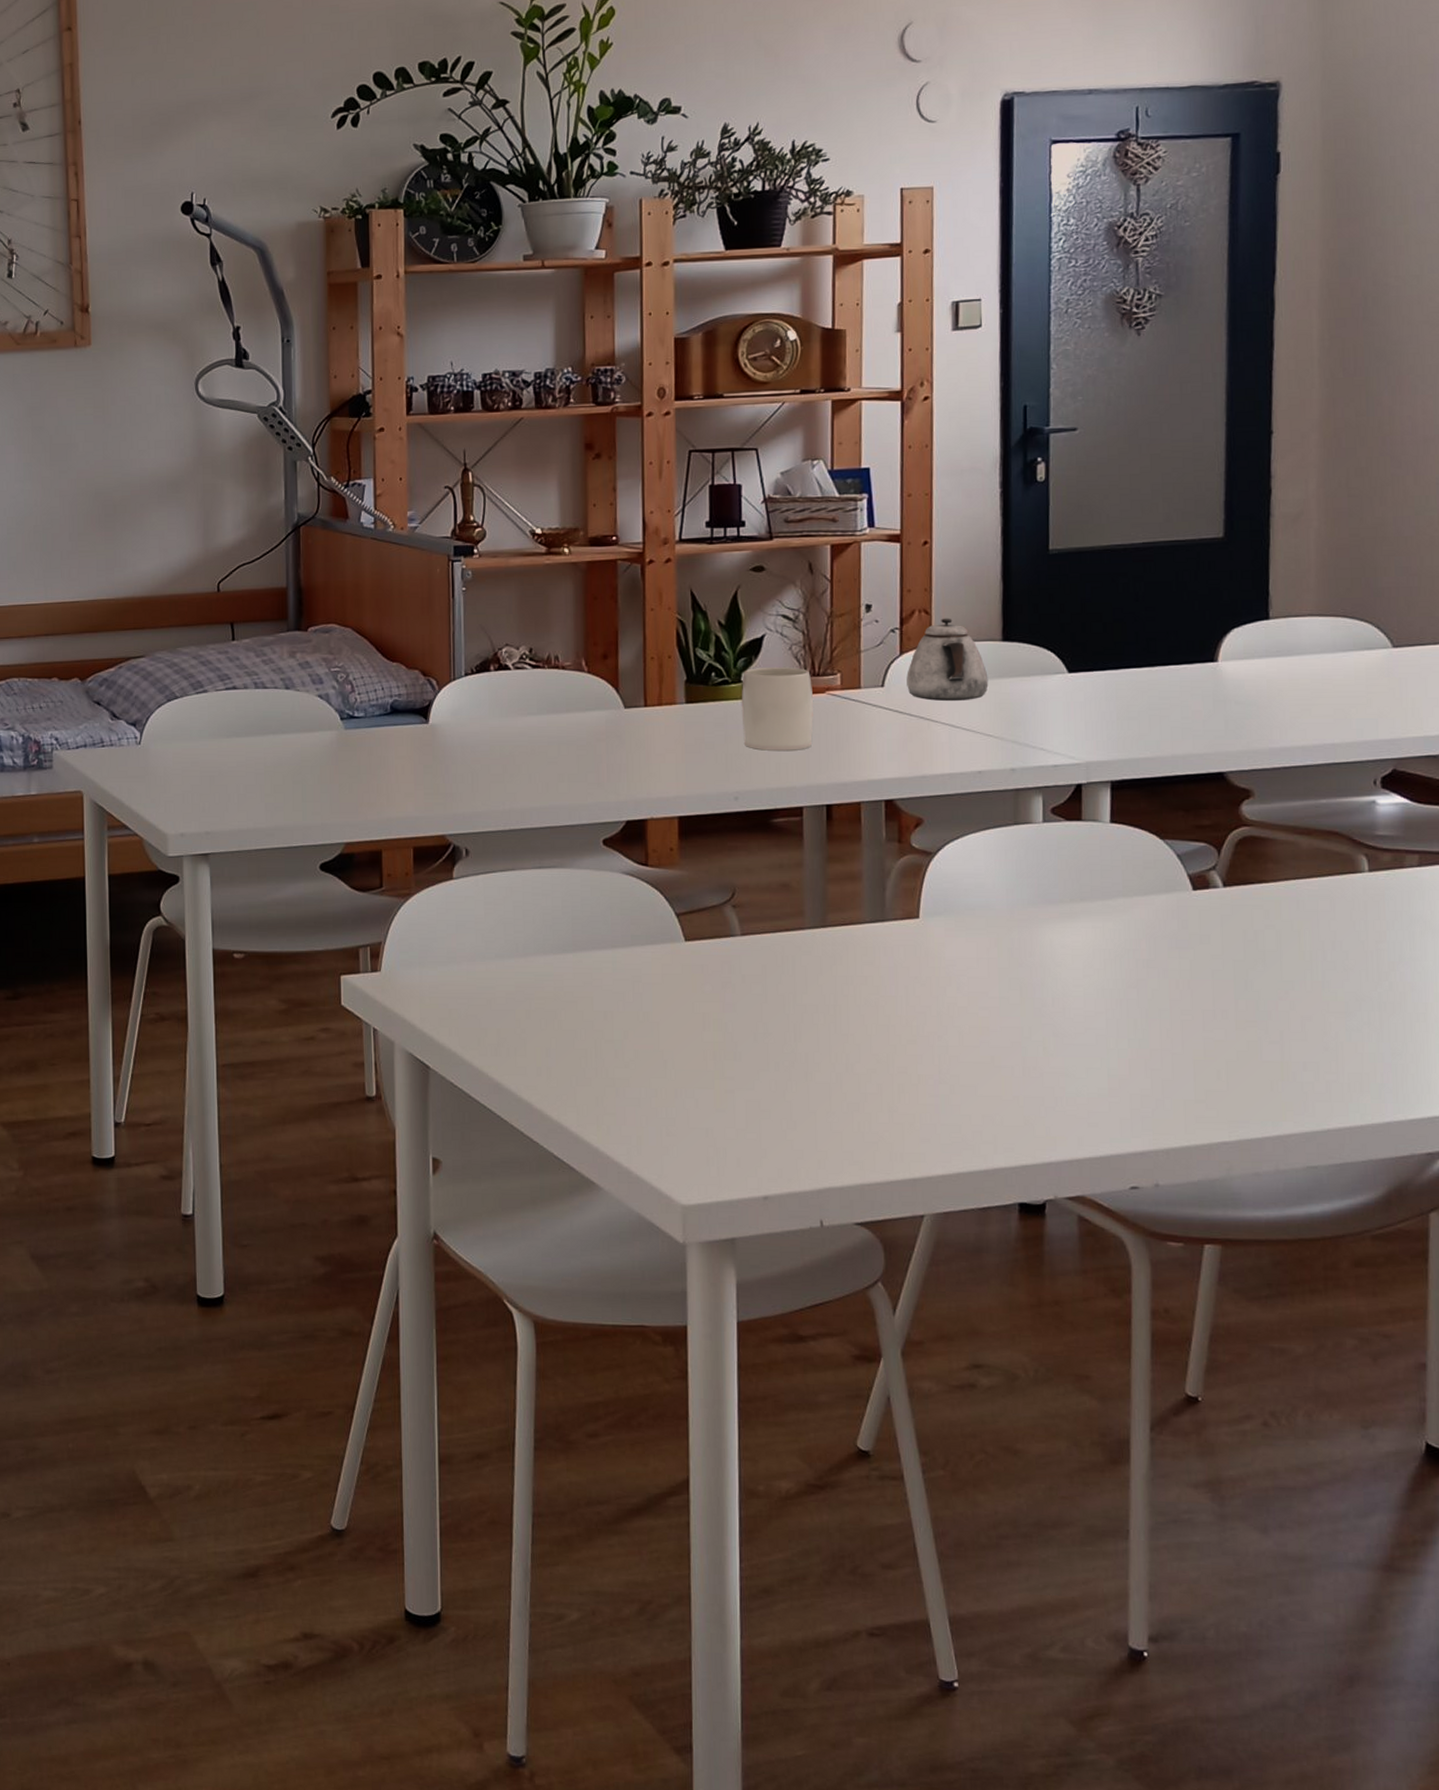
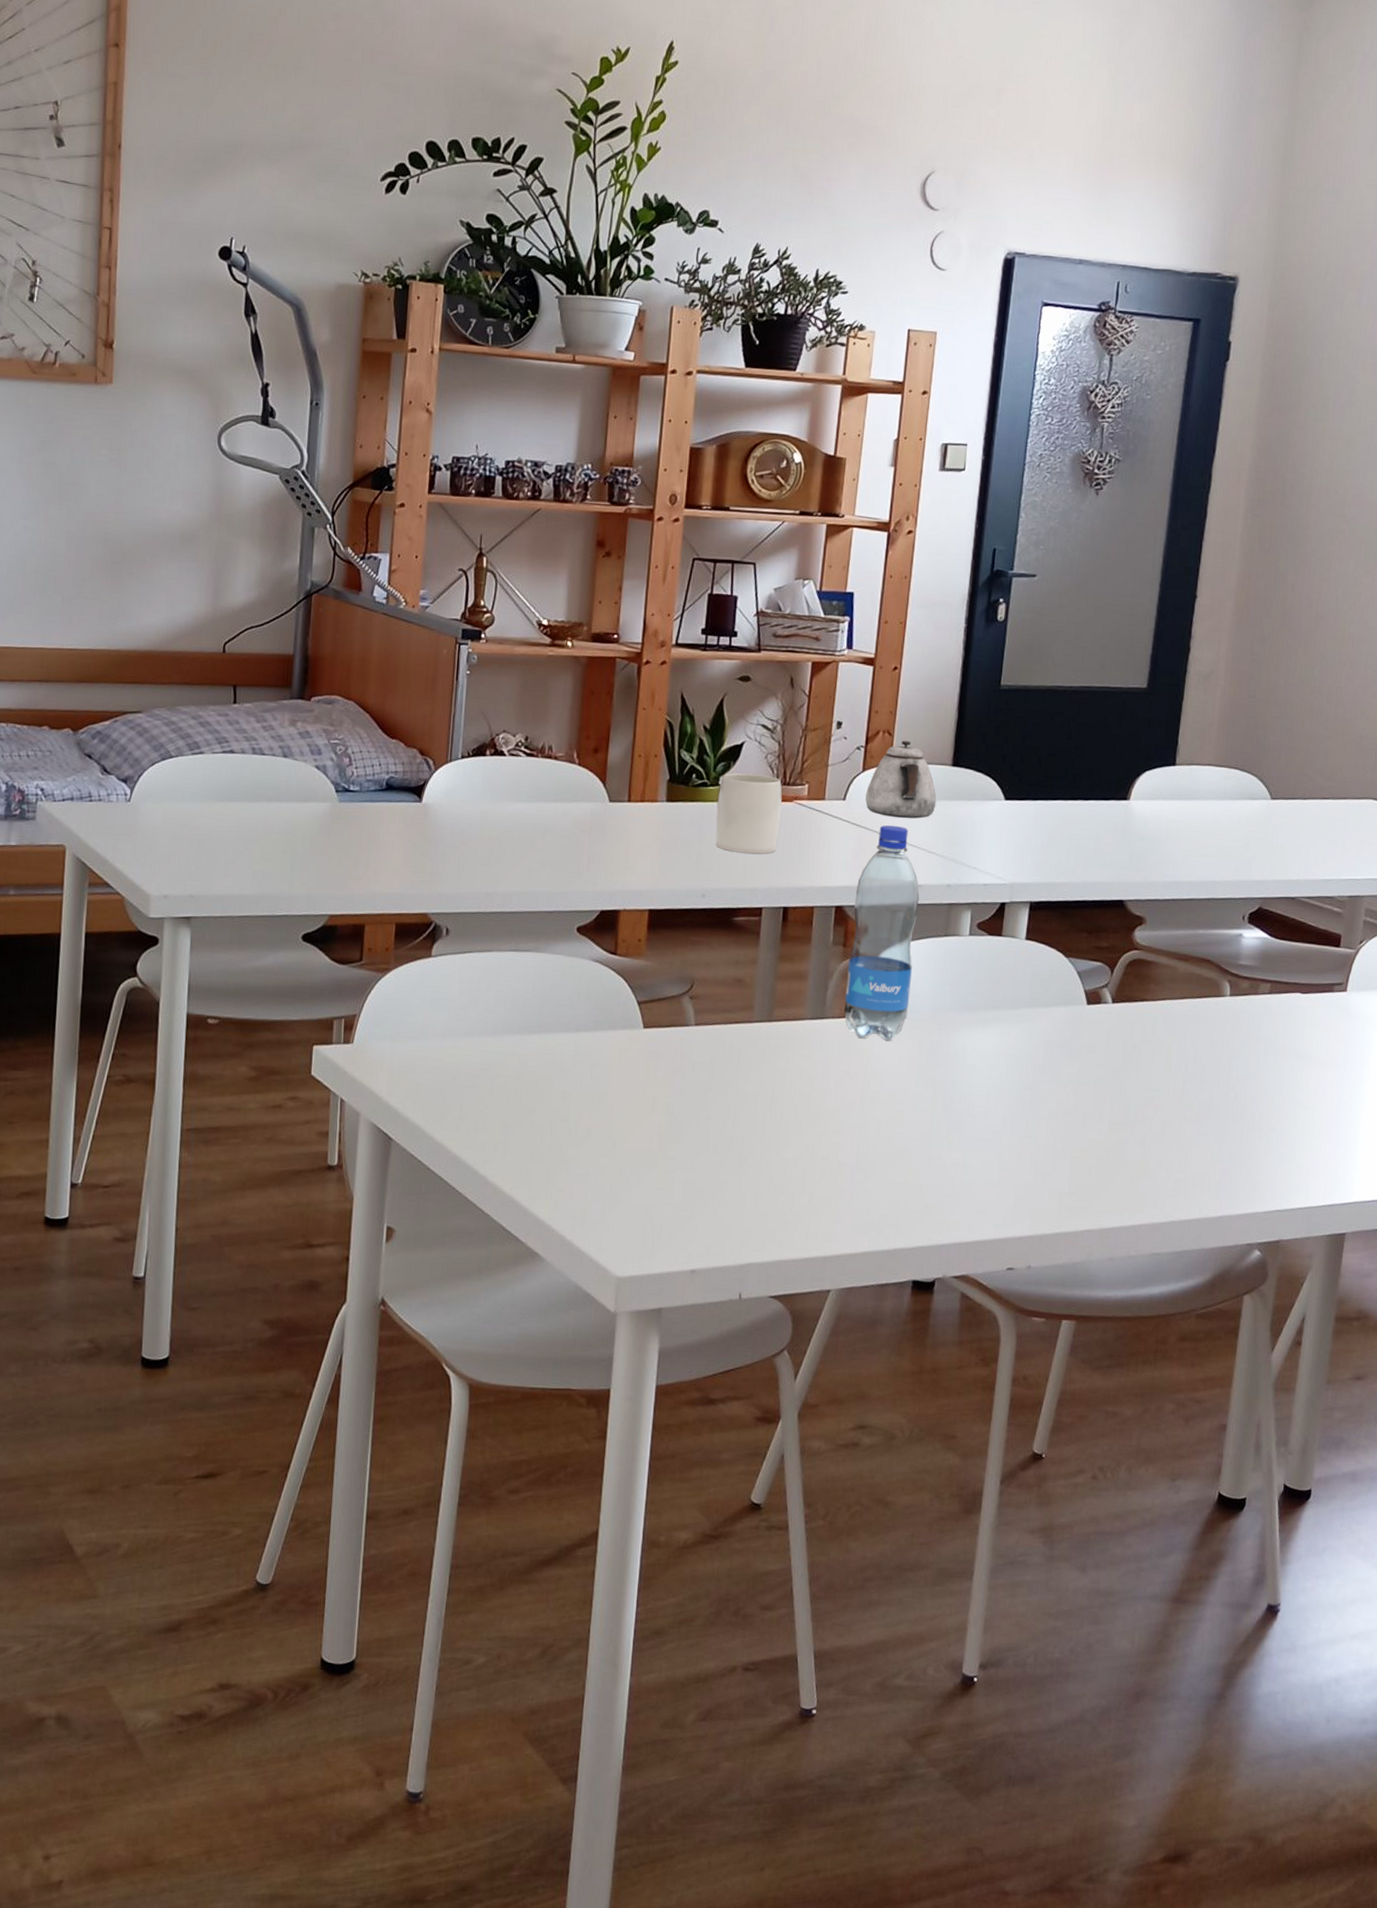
bottle: none [906,709,981,942] -> present [844,825,920,1042]

